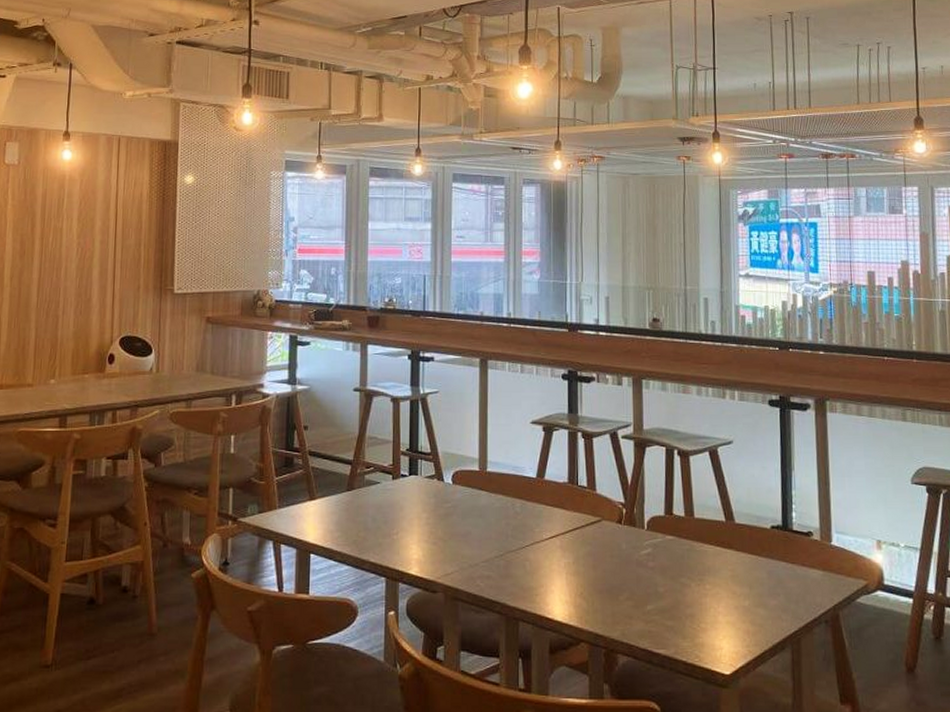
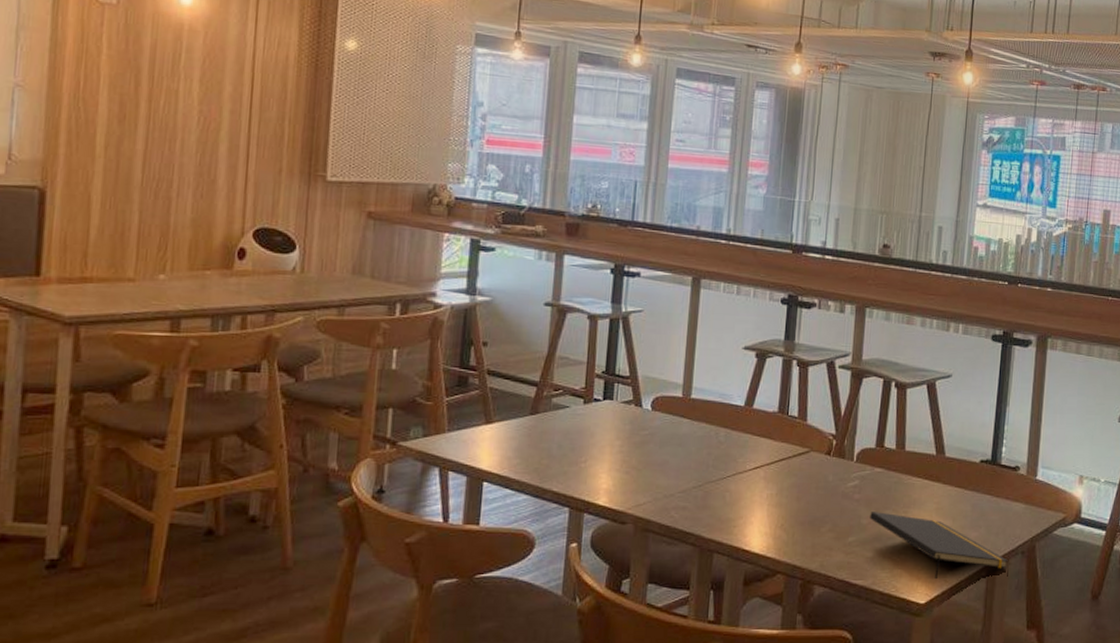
notepad: none [666,580,813,648] -> present [870,512,1009,578]

